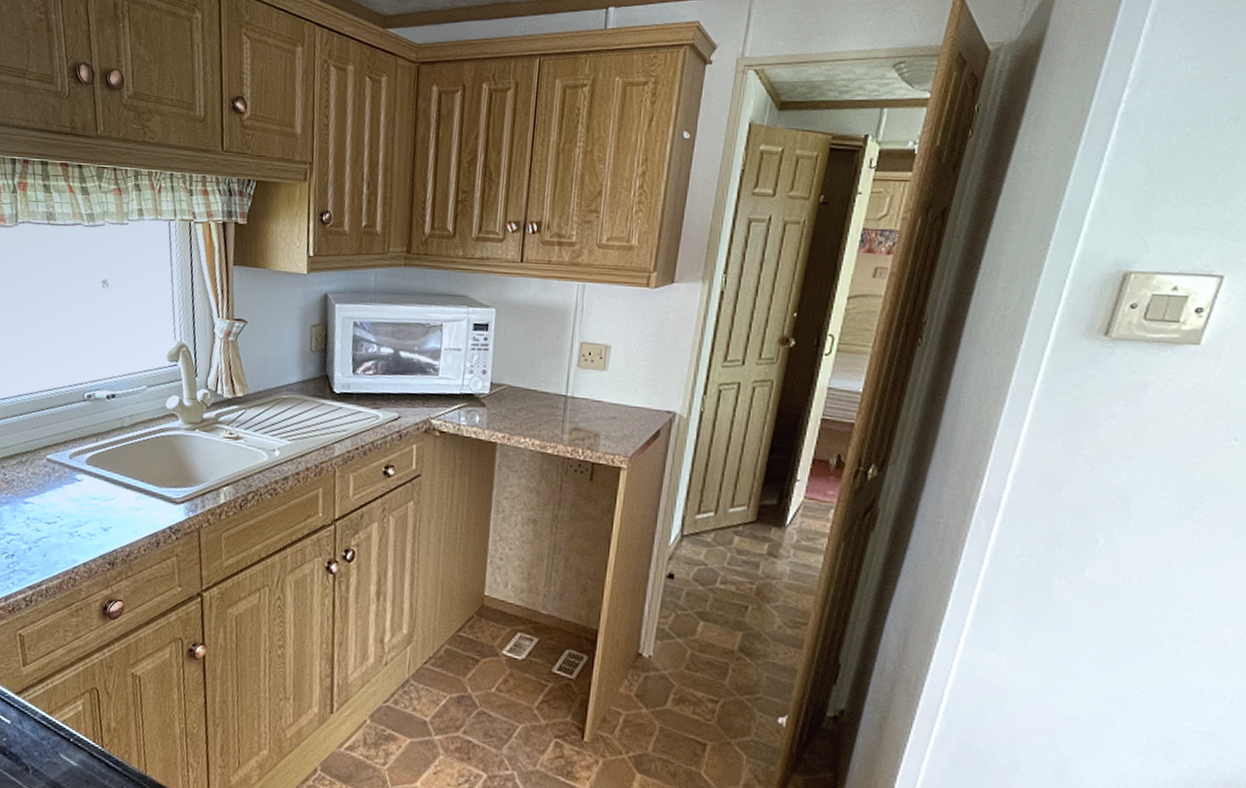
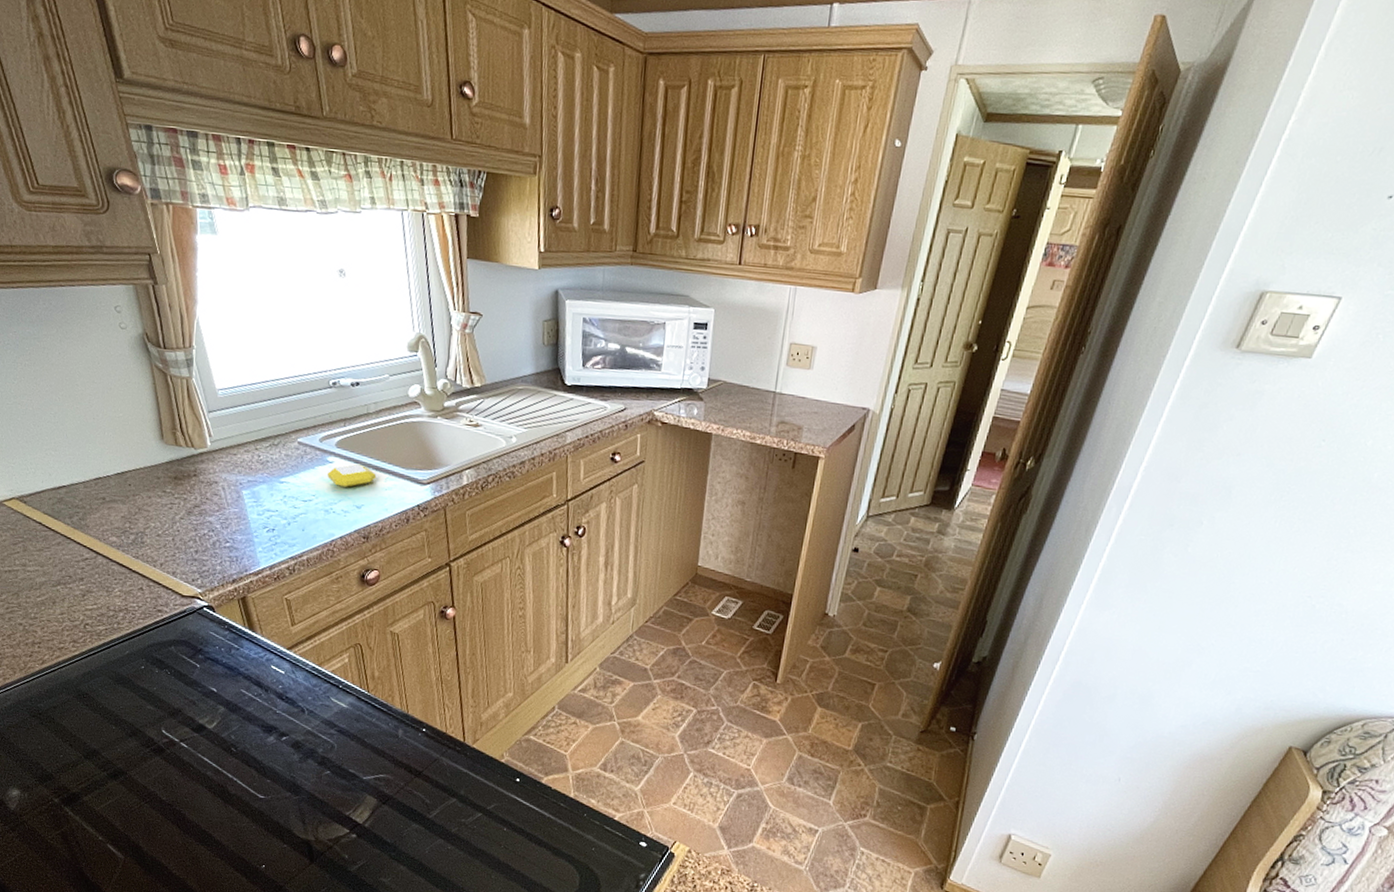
soap bar: none [75,481,127,509] -> present [327,463,377,488]

